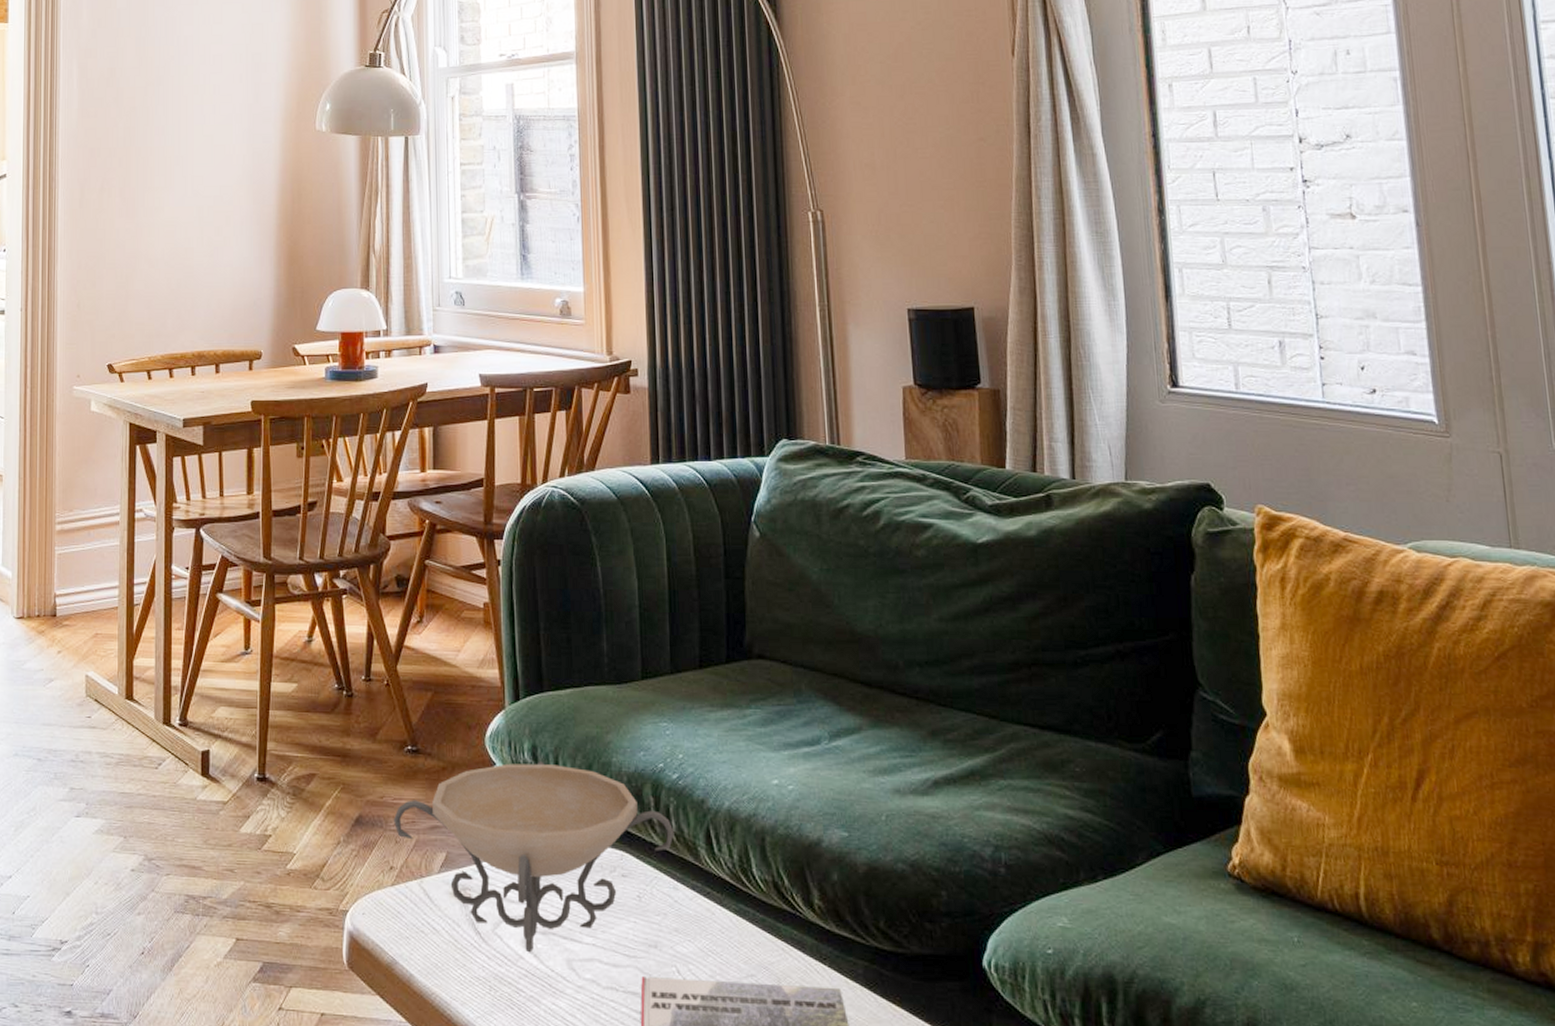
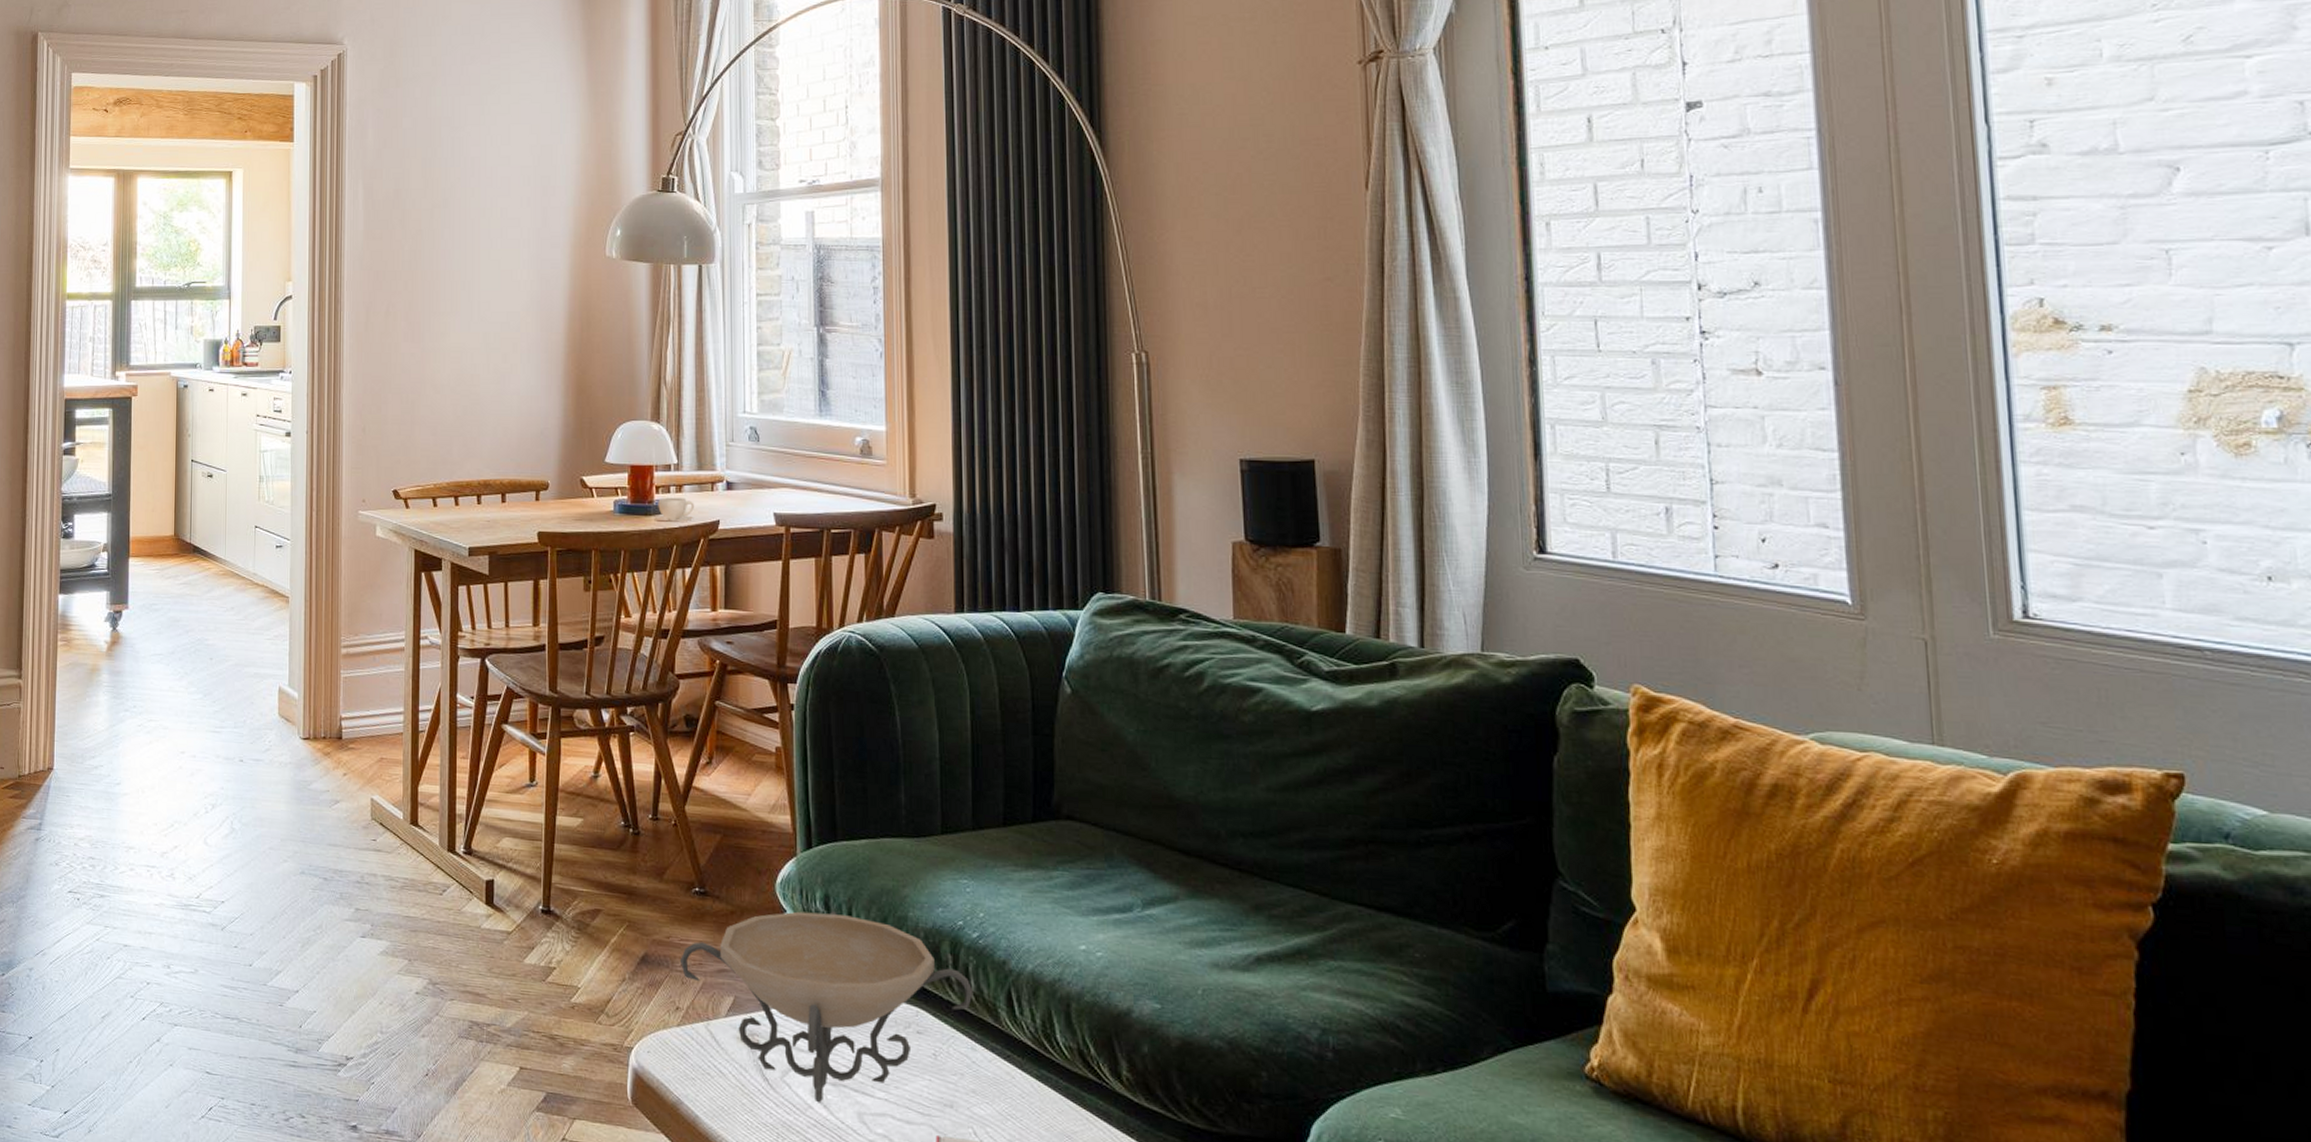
teacup: none [363,362,403,388] -> present [653,497,694,523]

